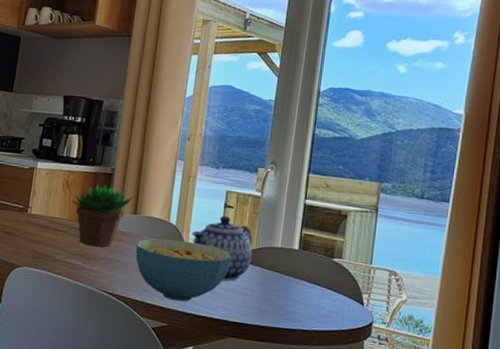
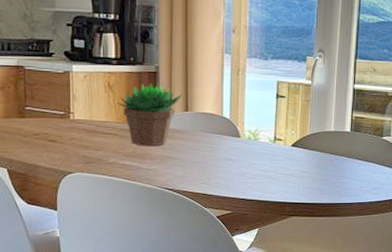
cereal bowl: present [135,238,232,302] -> none [191,132,288,190]
teapot: present [192,216,253,281] -> none [247,106,307,166]

